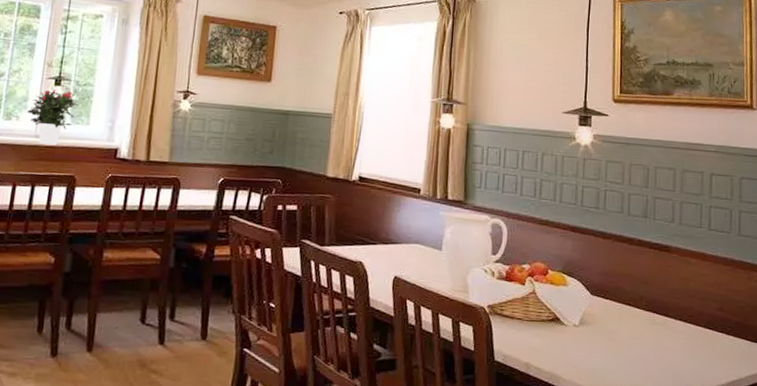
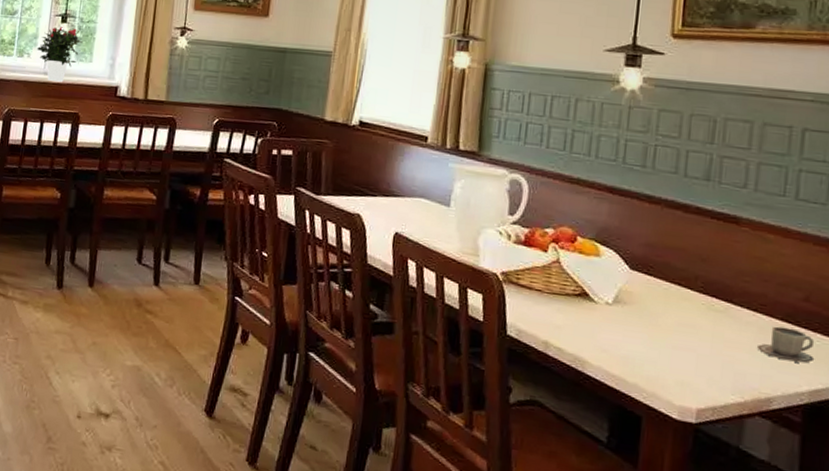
cup: none [688,333,730,361] -> present [756,326,815,364]

